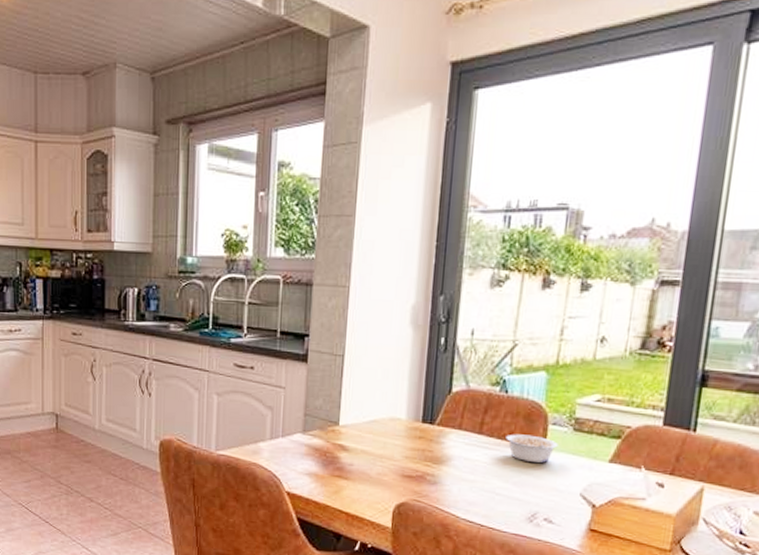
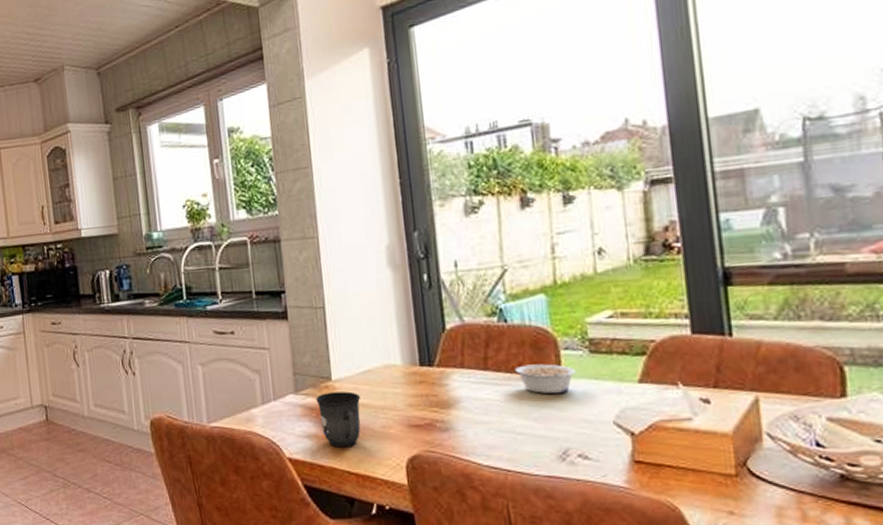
mug: none [321,436,362,488] -> present [316,391,361,448]

